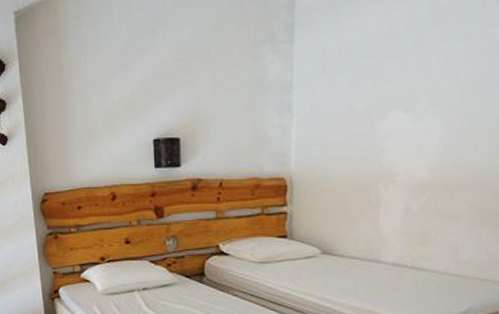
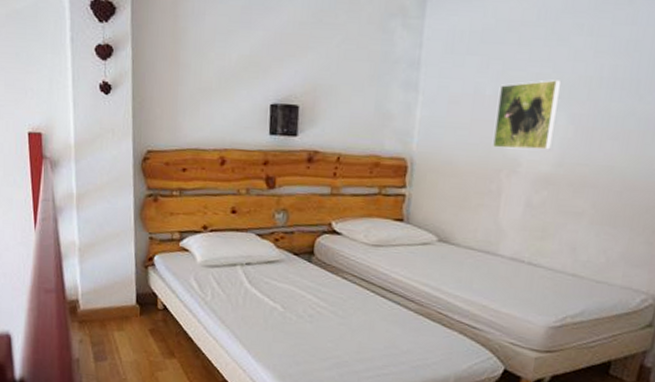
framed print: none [367,88,434,160] -> present [492,79,562,150]

